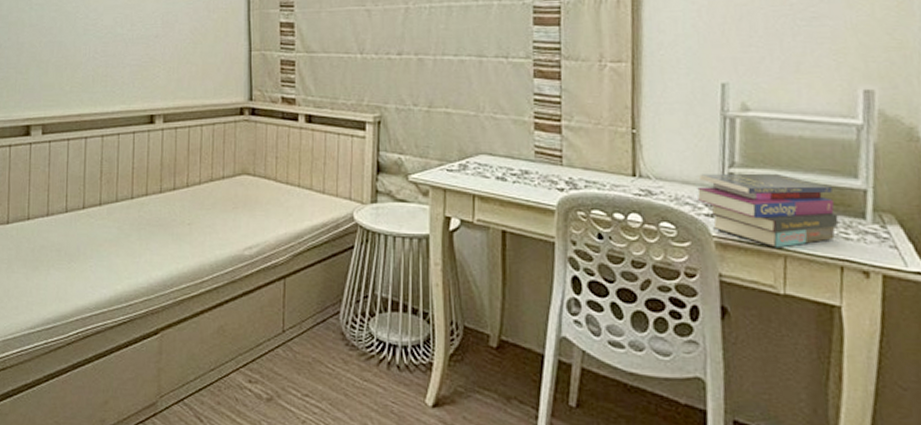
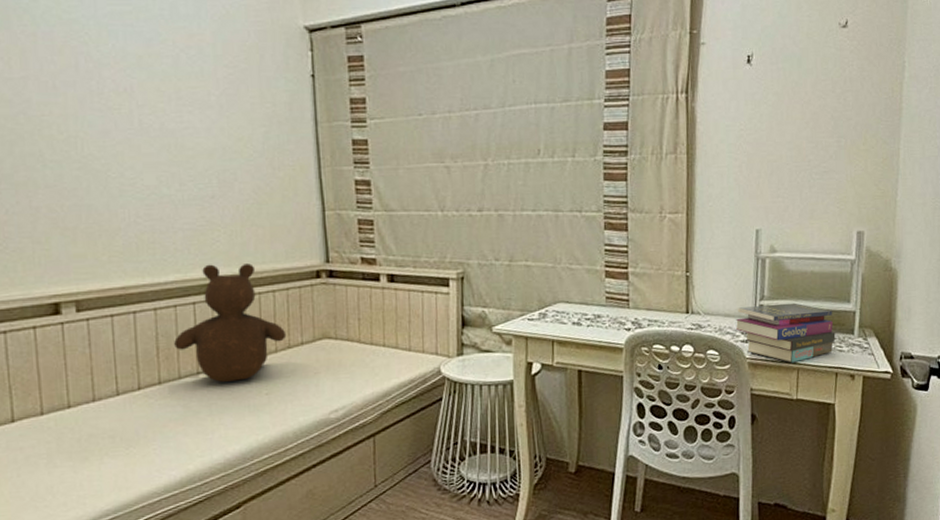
teddy bear: none [115,97,210,209] -> present [174,263,287,382]

